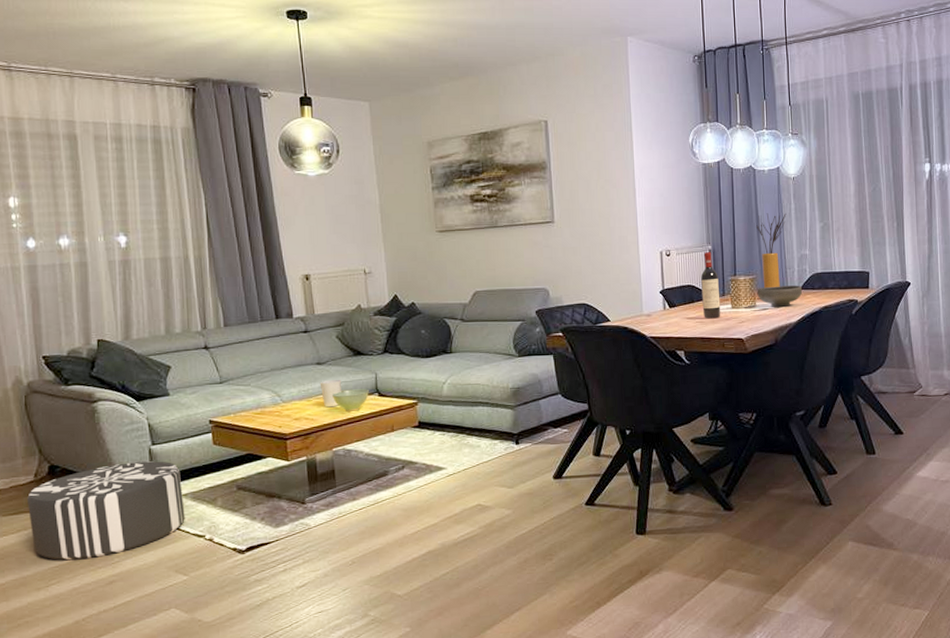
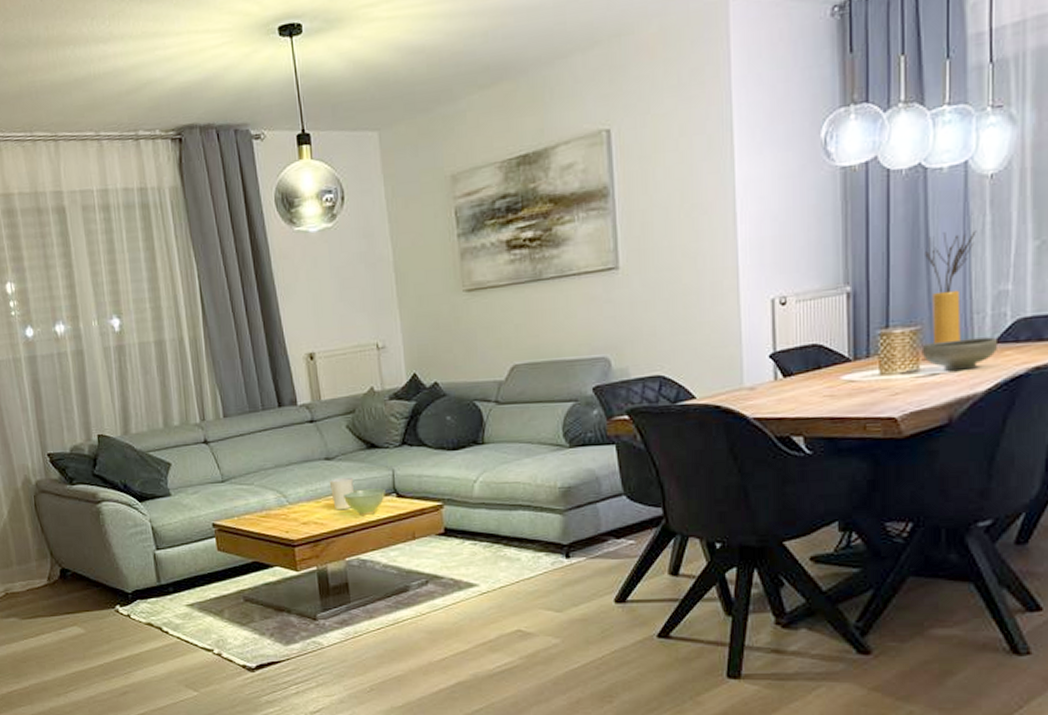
pouf: present [27,461,185,561] -> none [43,567,193,668]
wine bottle: present [700,252,721,319] -> none [831,295,862,391]

